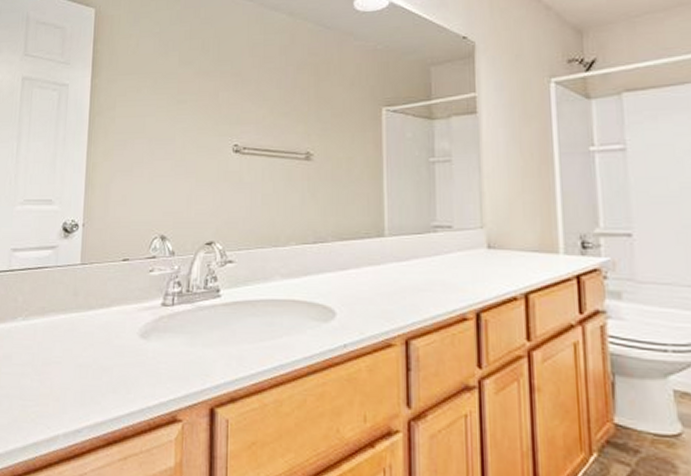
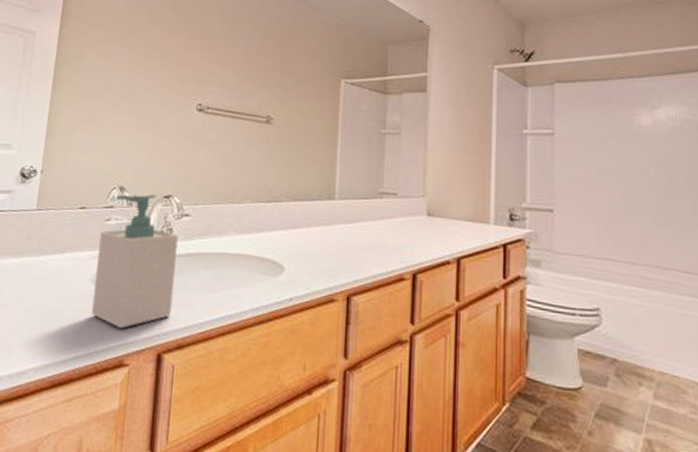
soap bottle: none [142,242,223,382] -> present [92,194,178,328]

